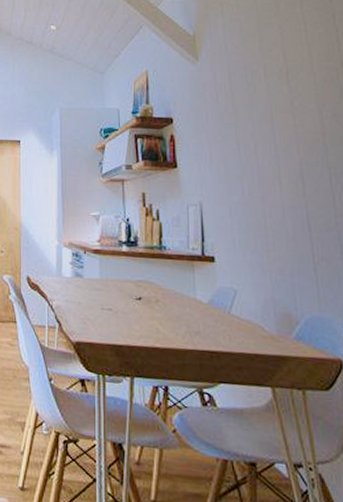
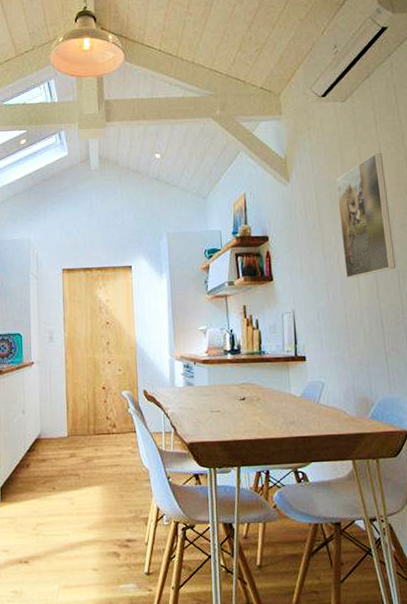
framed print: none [253,33,326,172] -> present [336,153,395,279]

